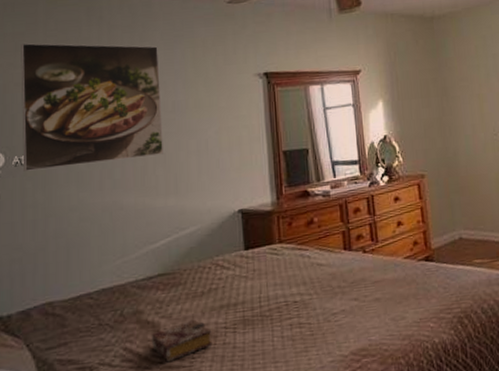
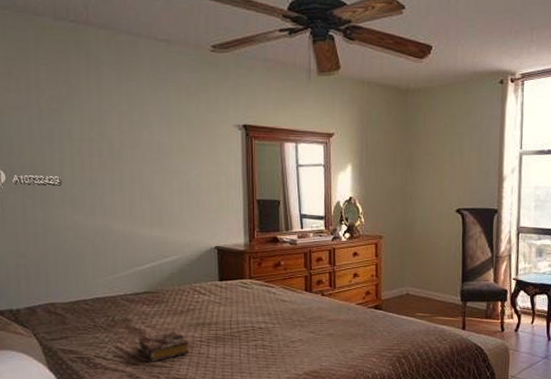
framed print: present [21,43,164,172] -> none [14,68,150,190]

